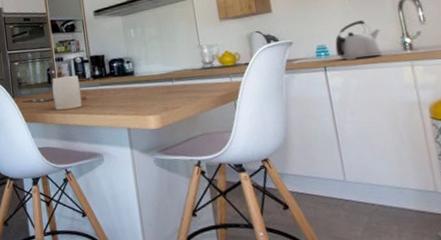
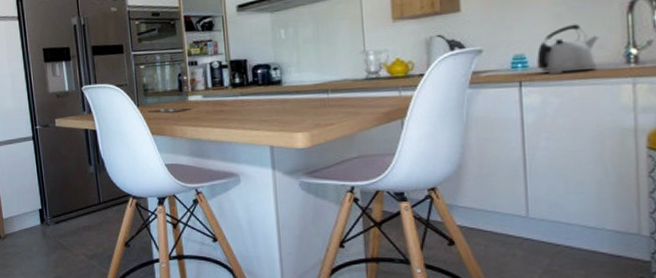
mug: present [52,75,83,110] -> none [183,82,219,123]

